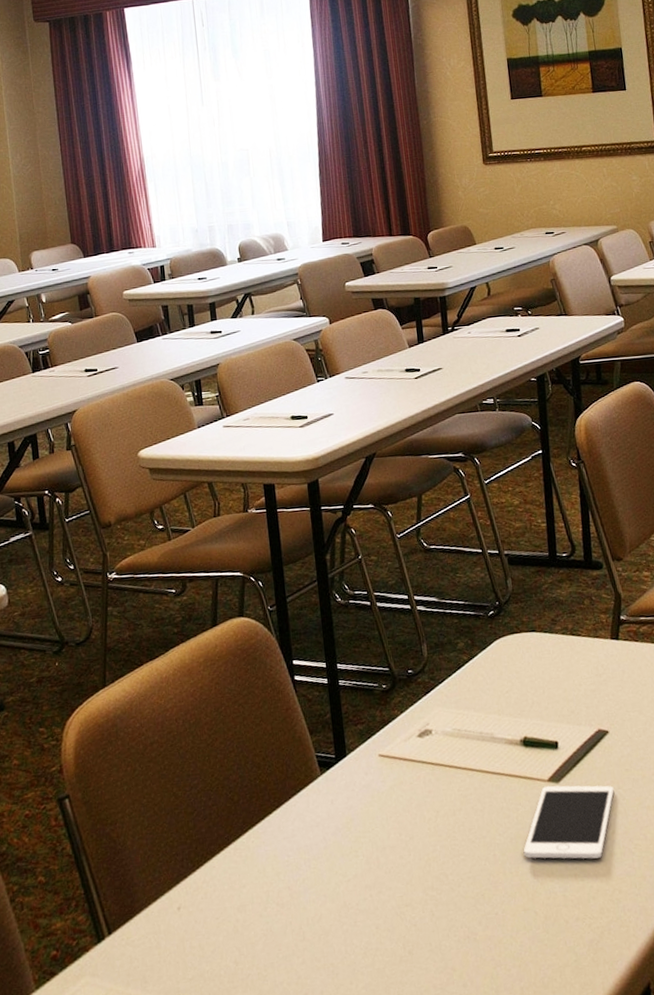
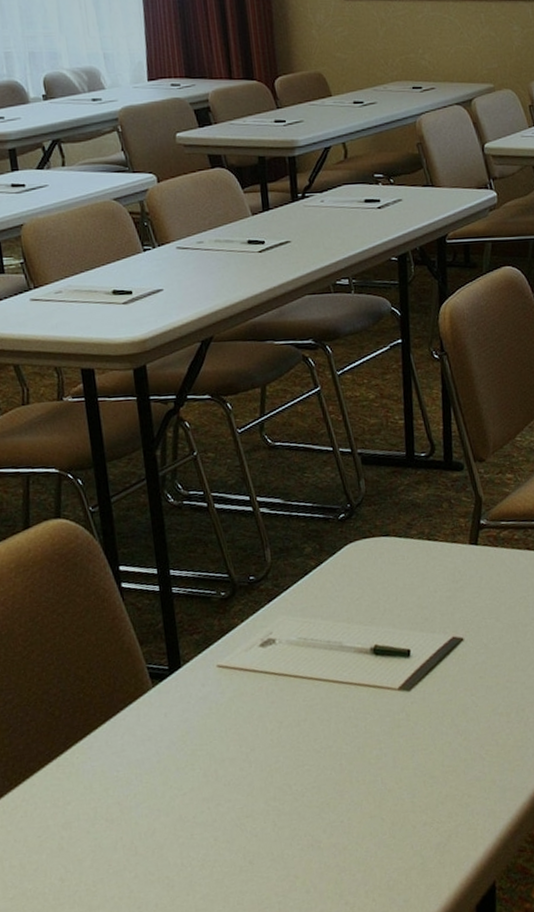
cell phone: present [523,785,615,859] -> none [371,692,467,767]

